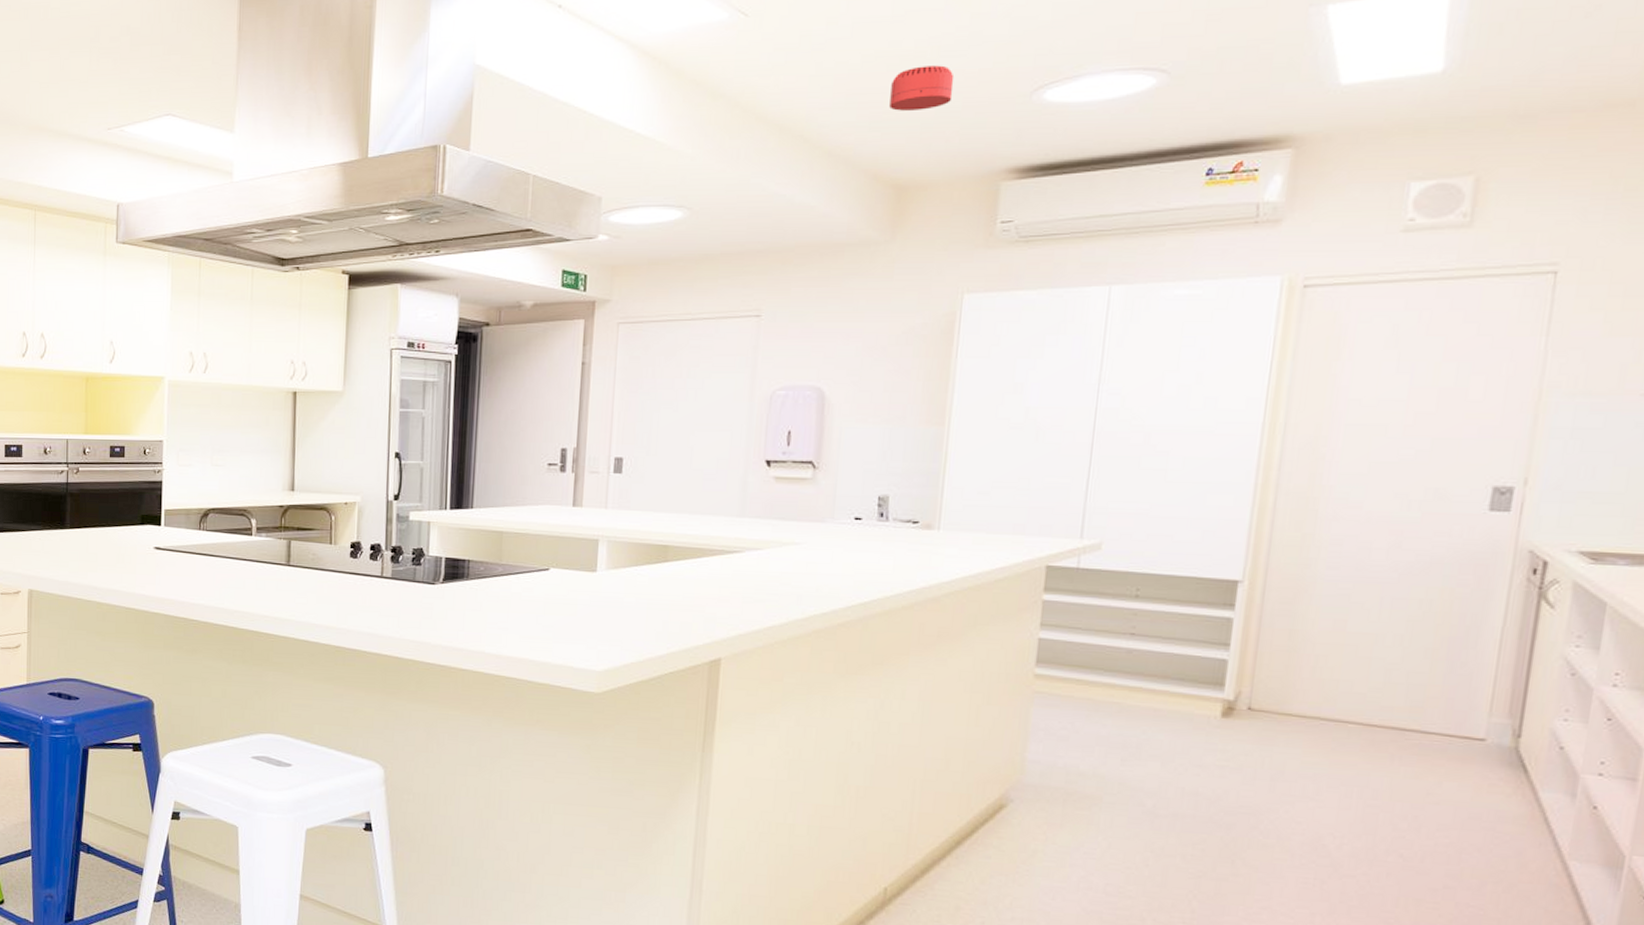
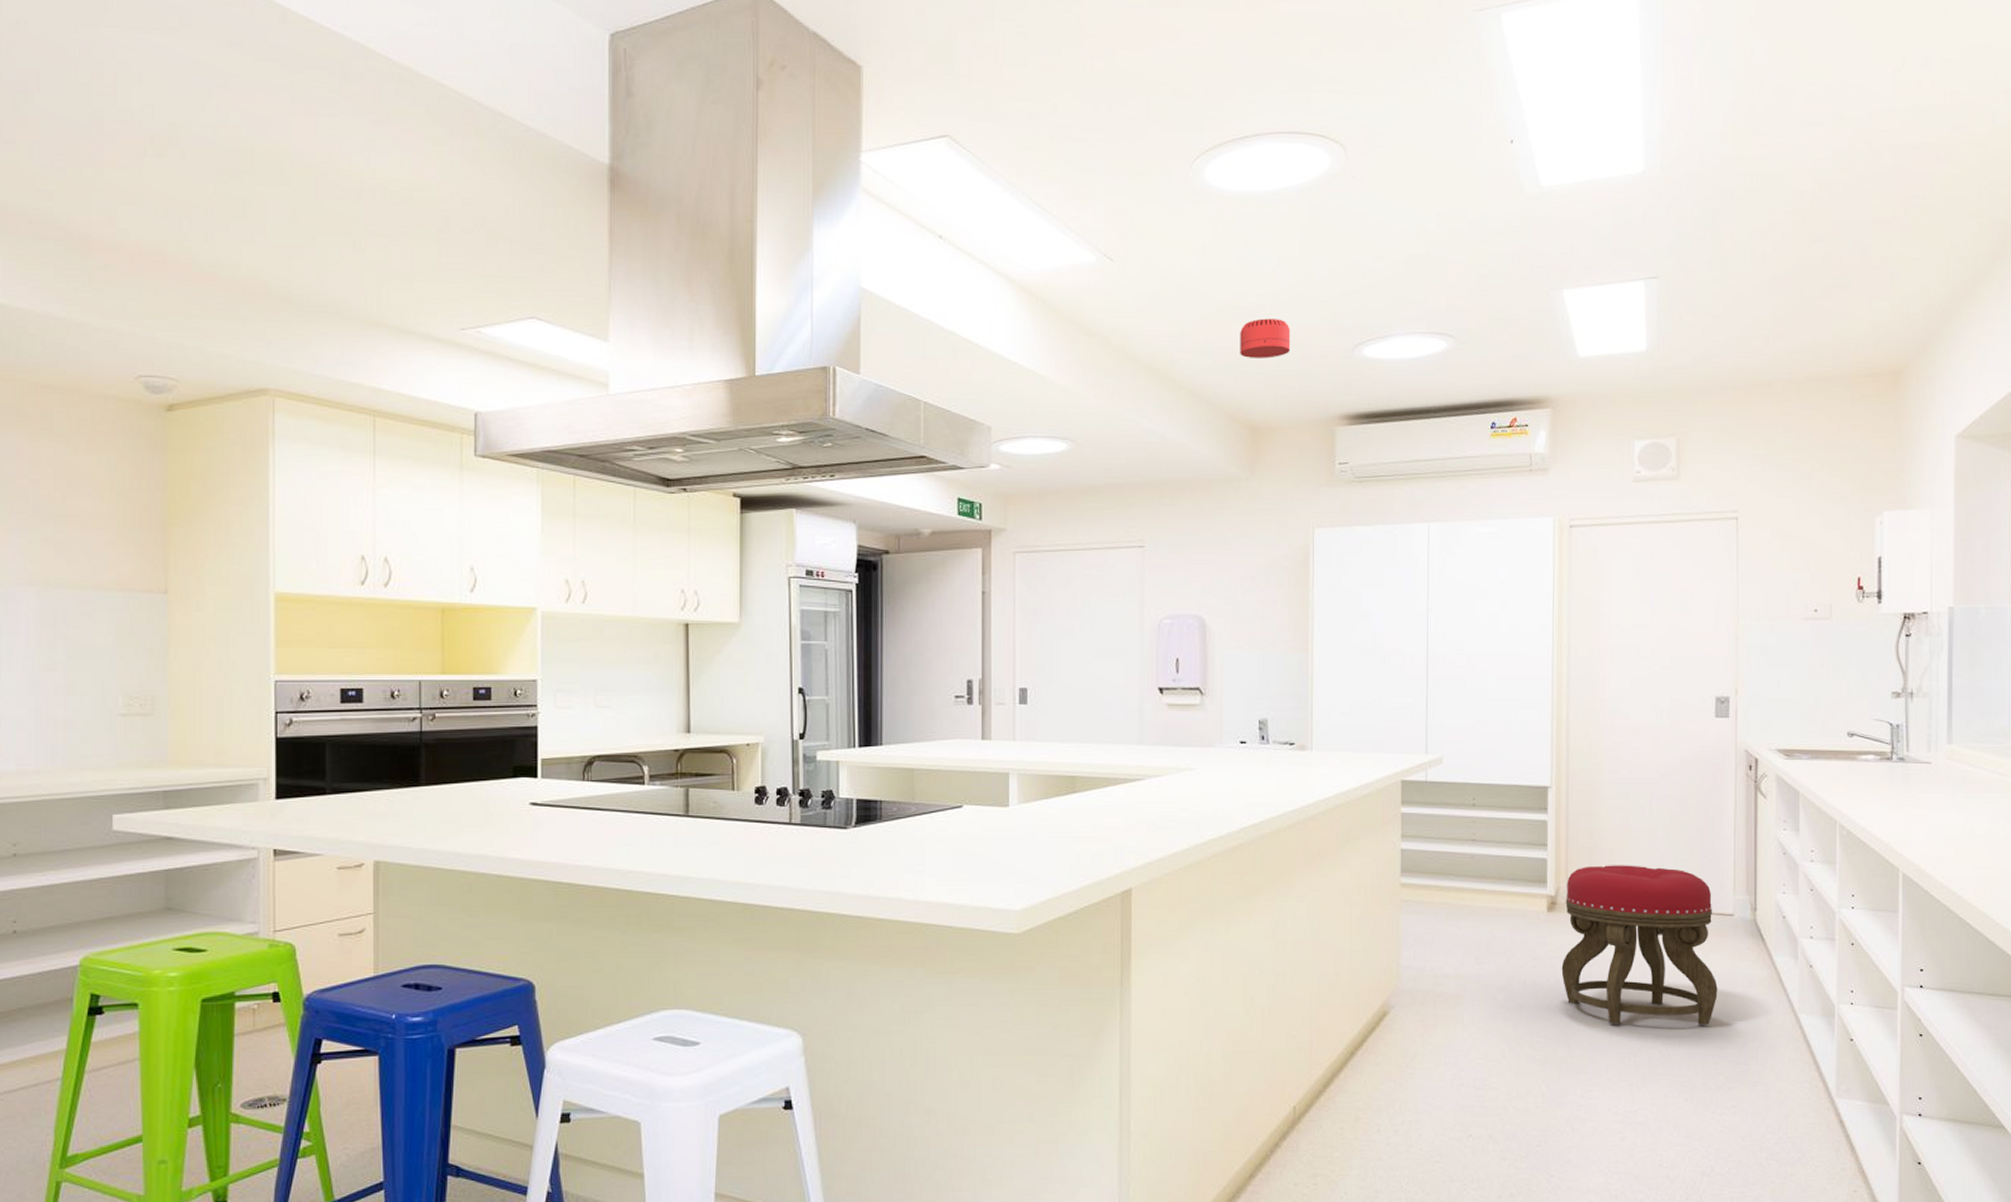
stool: none [1232,671,1457,861] -> present [1561,865,1718,1026]

